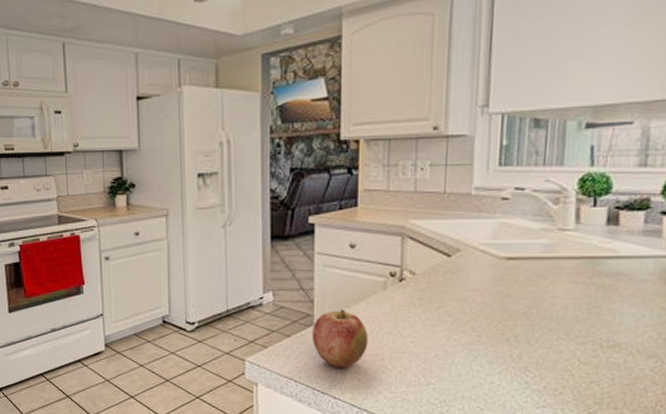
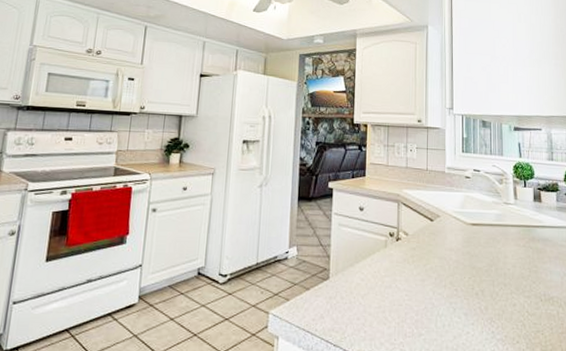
apple: present [311,309,369,368] -> none [327,264,373,321]

